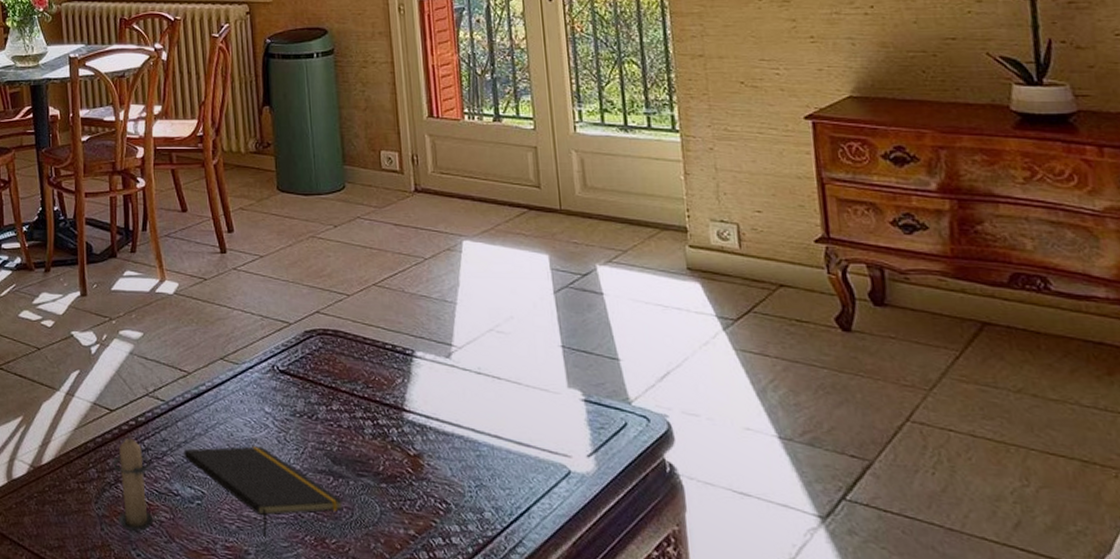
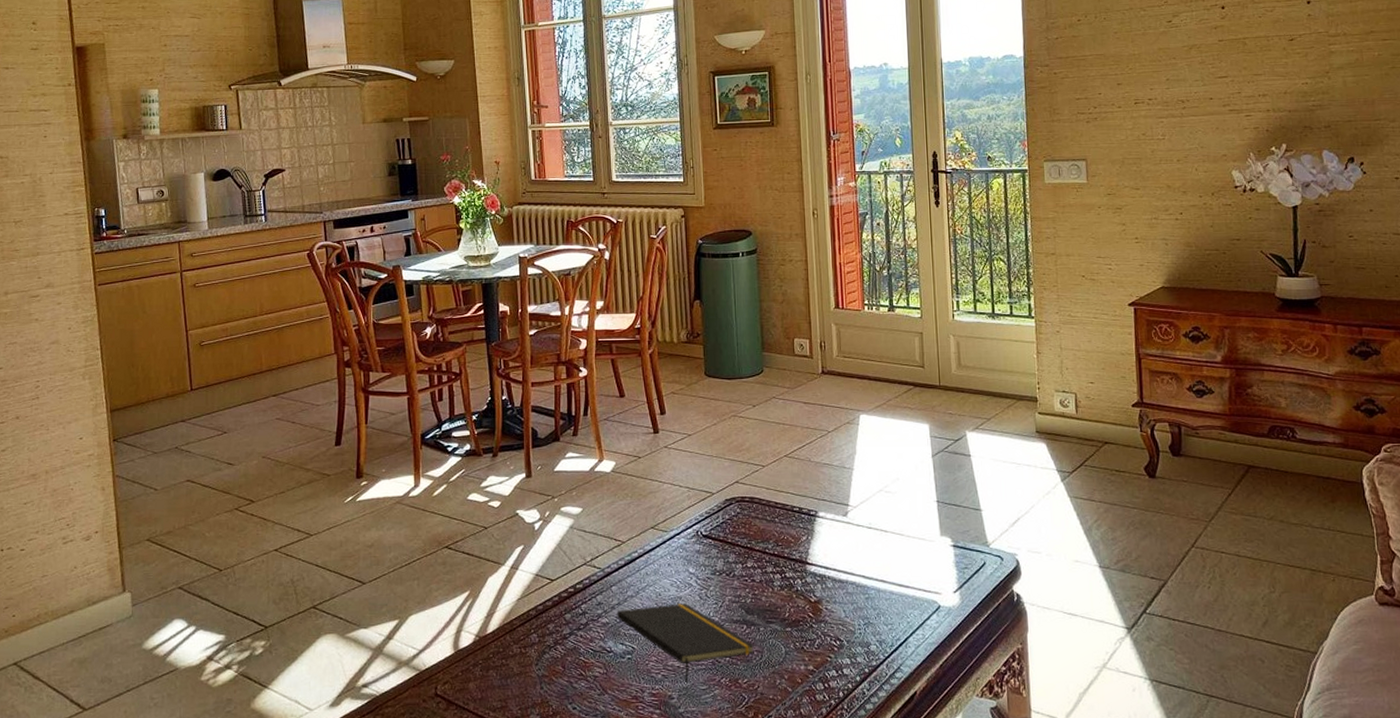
candle: present [112,433,155,531] -> none [552,599,590,687]

